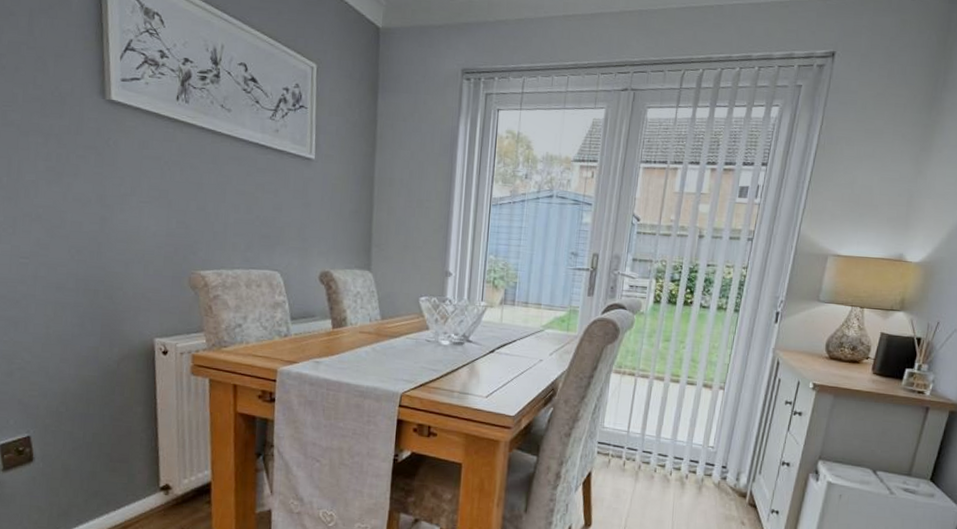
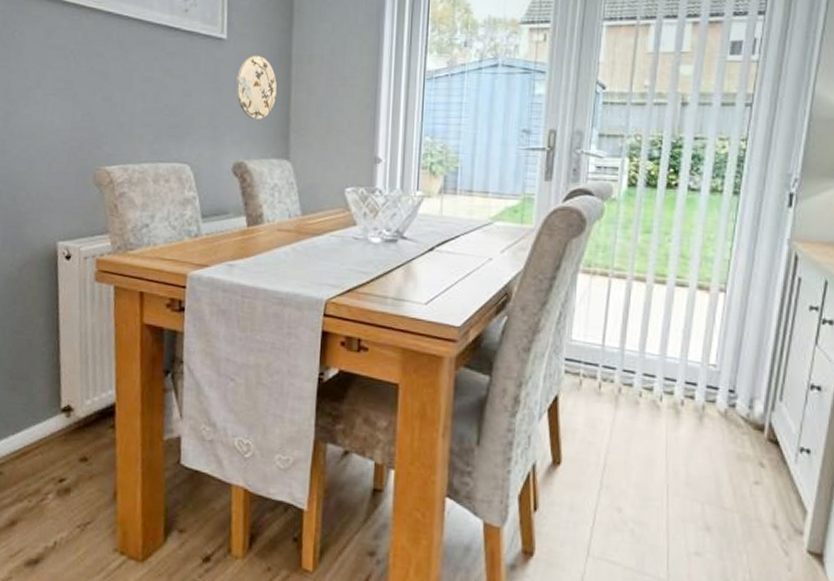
decorative plate: none [323,175,361,234] -> present [236,55,277,119]

